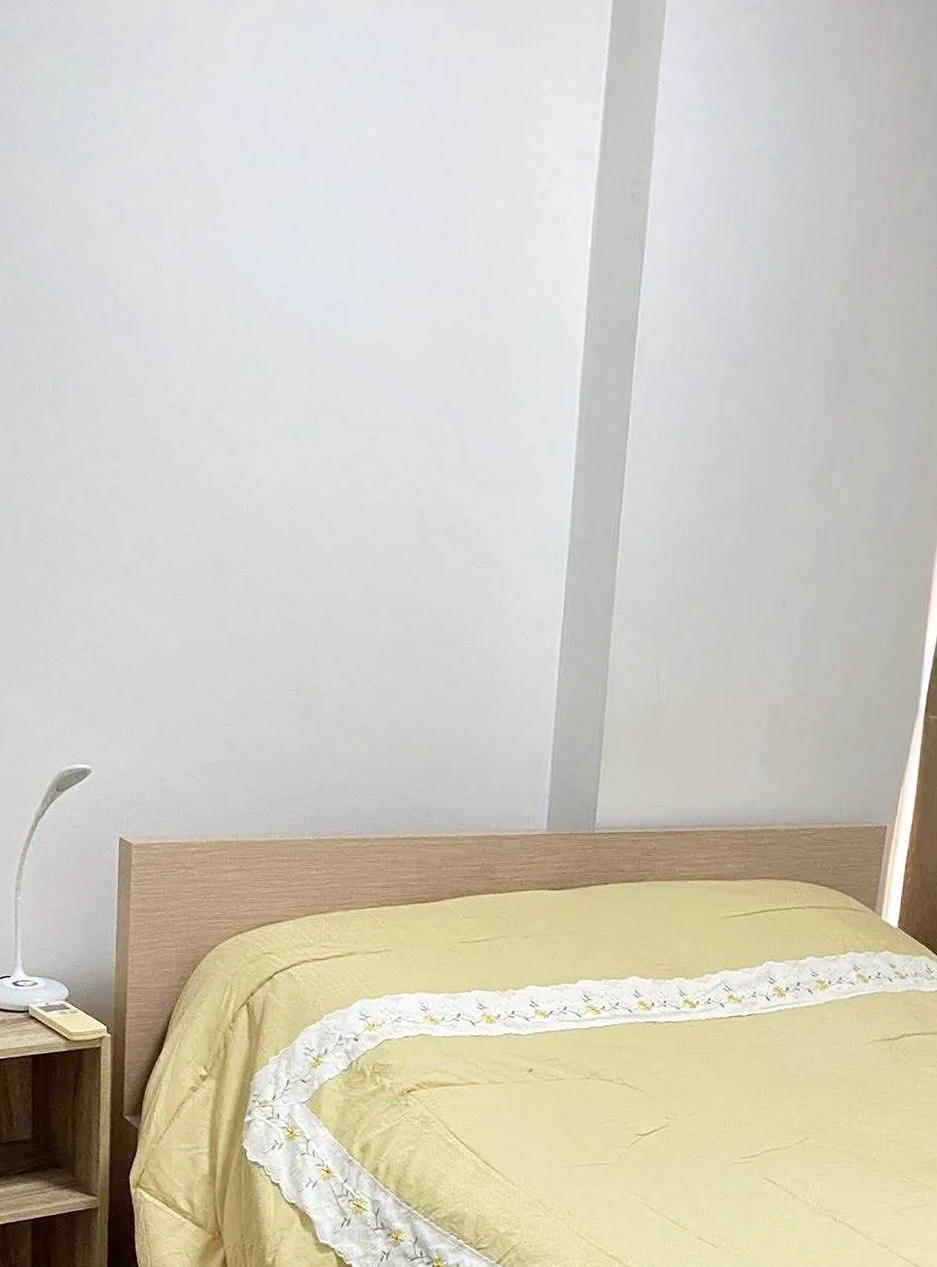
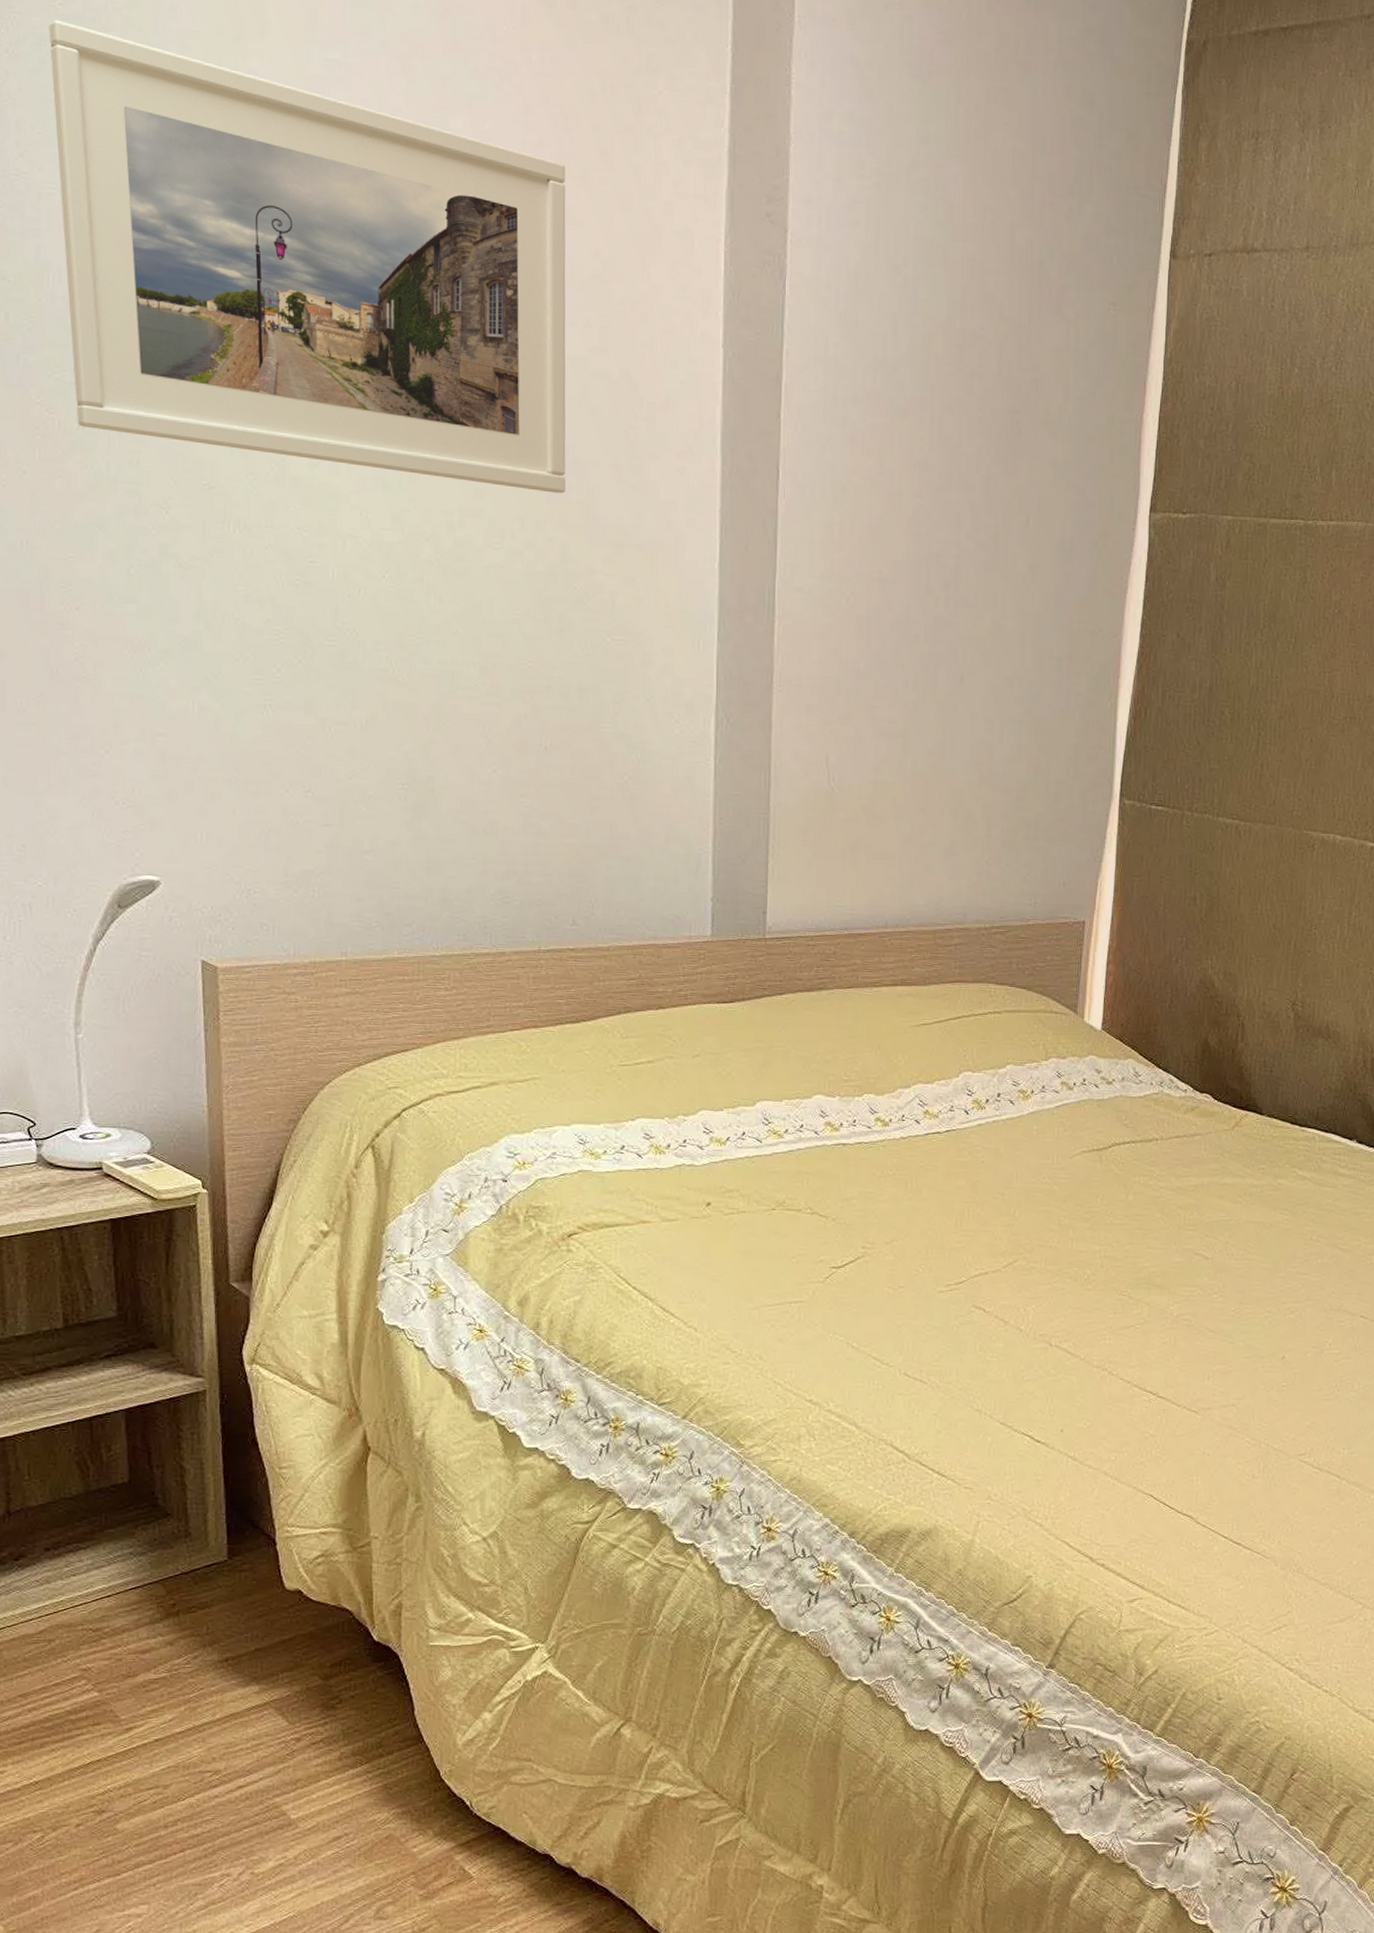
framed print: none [53,59,461,441] -> present [49,19,566,494]

